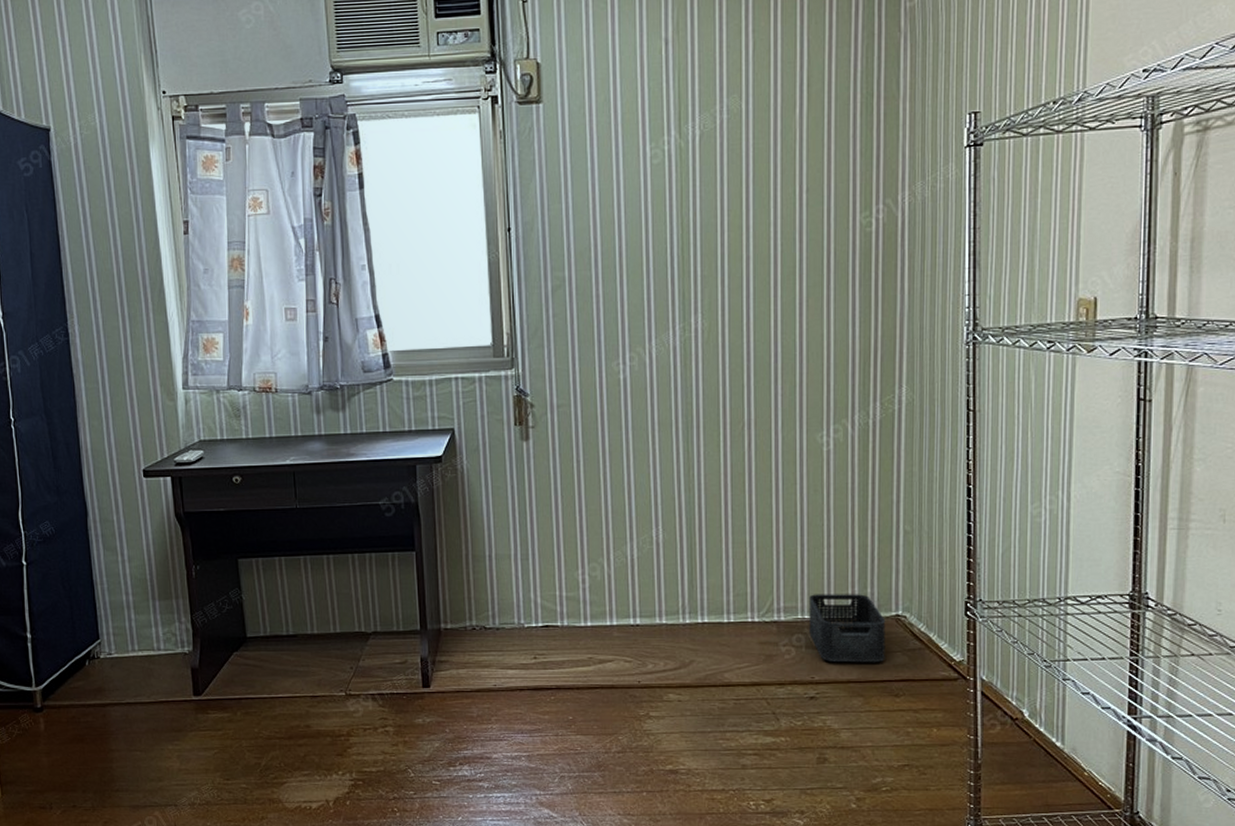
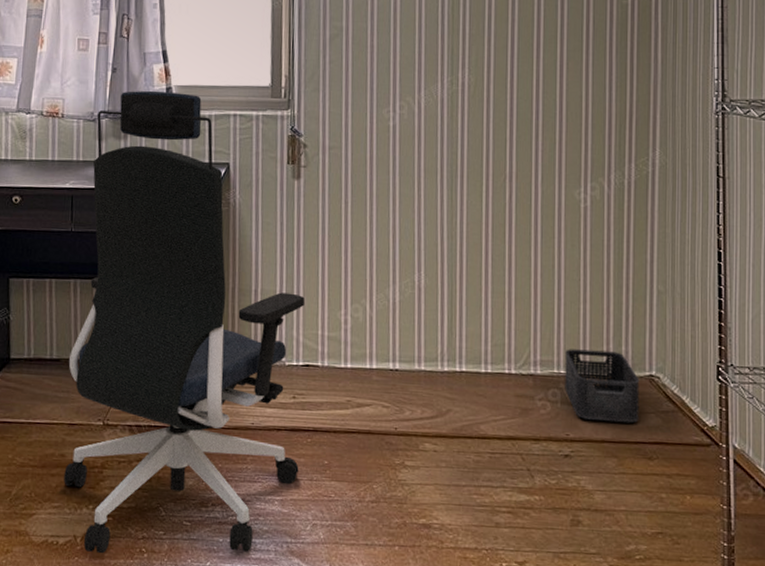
office chair: none [306,358,544,815] -> present [64,90,305,554]

